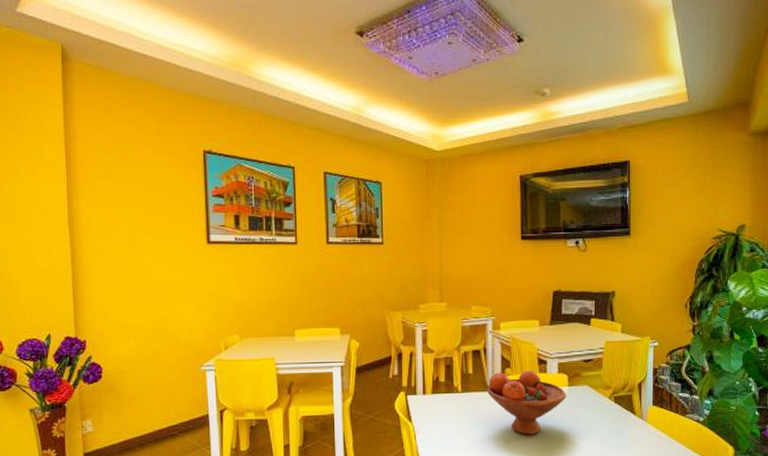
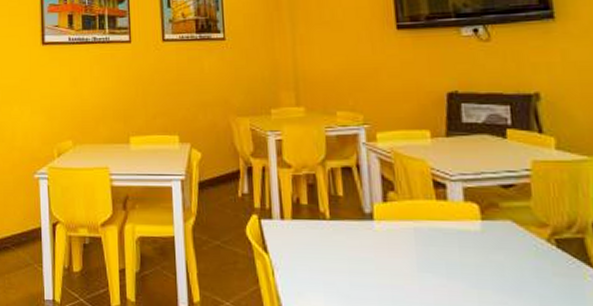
fruit bowl: present [487,370,567,435] -> none [364,196,481,284]

